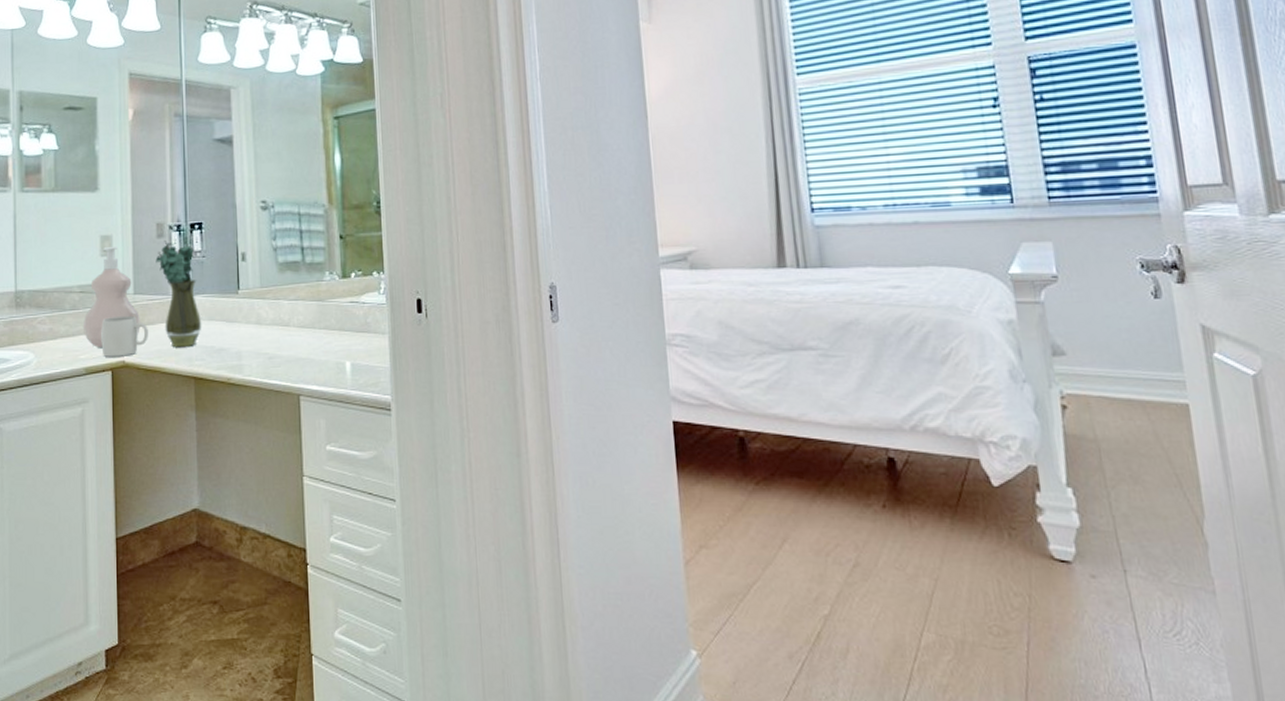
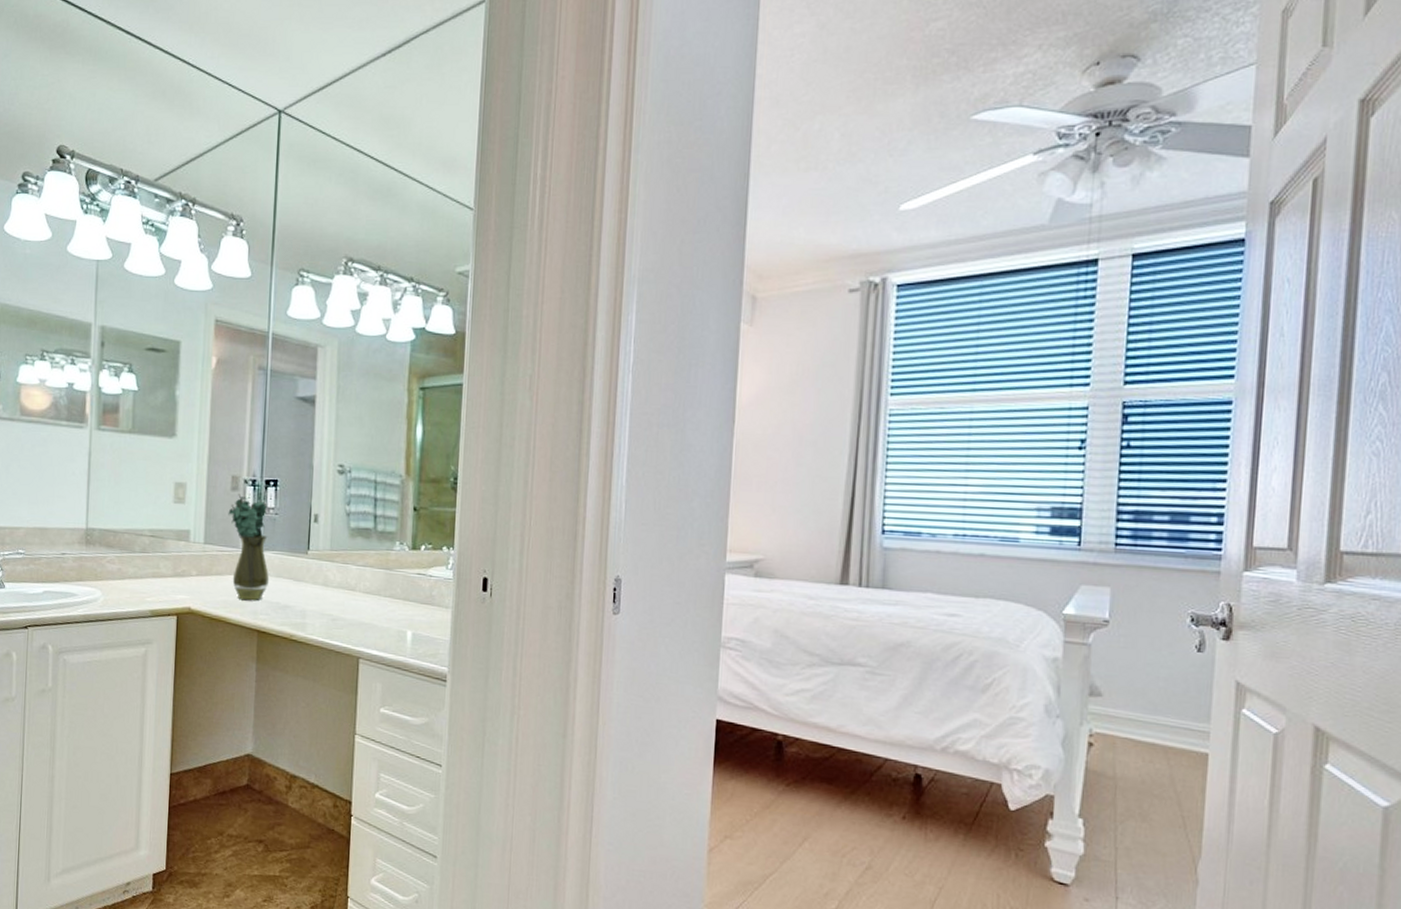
soap bottle: present [82,247,141,349] -> none [151,494,210,594]
mug: present [101,315,148,357] -> none [168,563,216,603]

